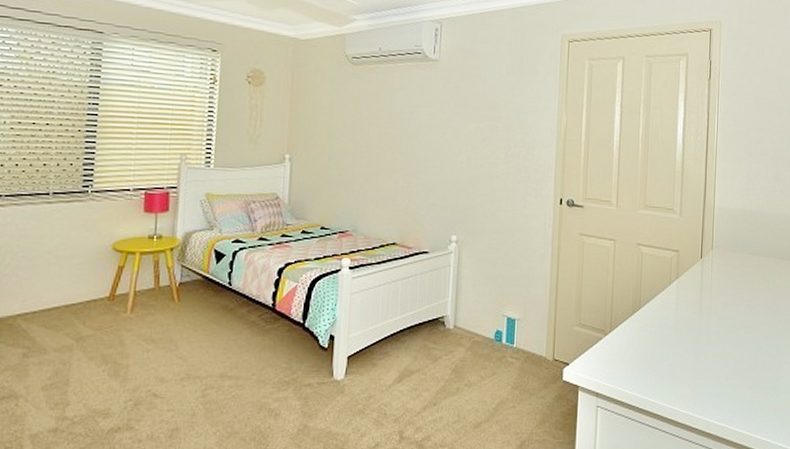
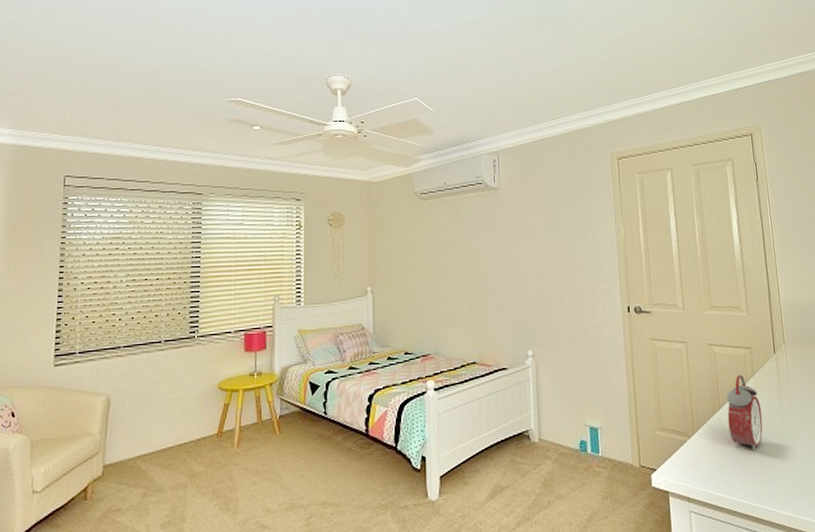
alarm clock: none [645,277,681,352] -> present [727,375,763,450]

